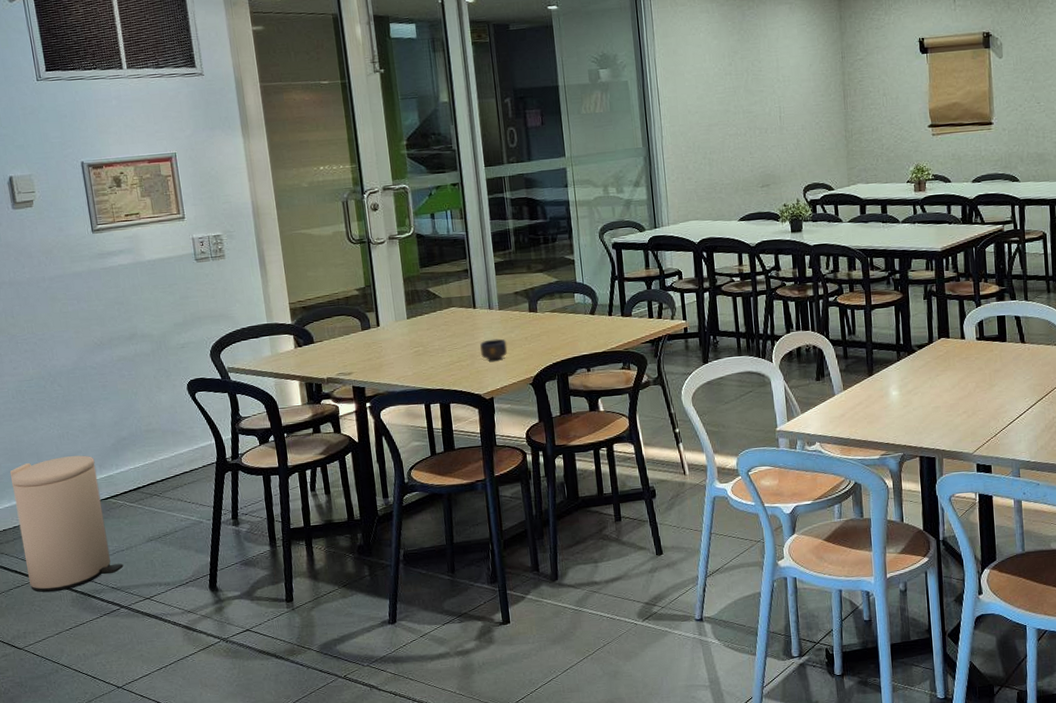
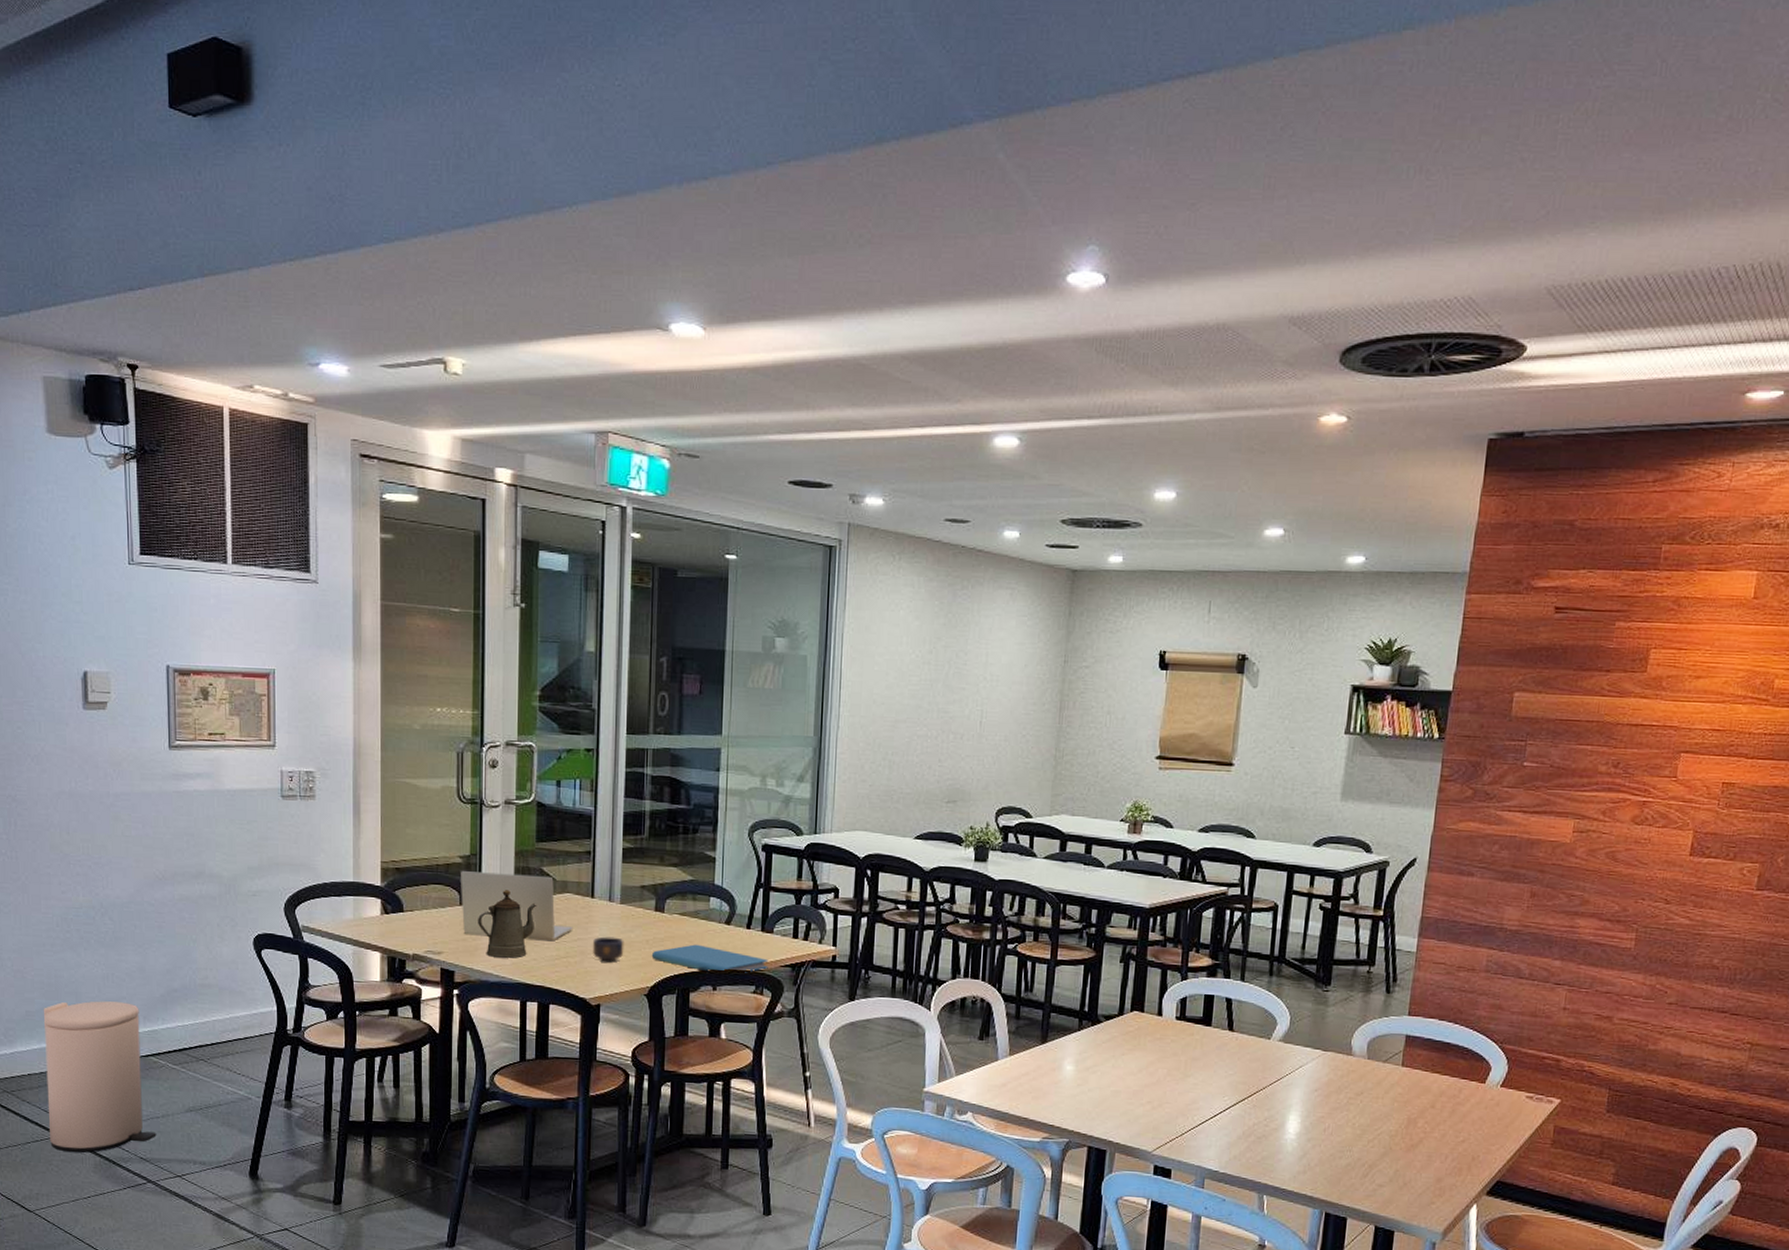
laptop: none [359,295,462,355] -> present [461,871,573,940]
coffee pot: none [378,311,429,371] -> present [477,889,537,958]
book: none [531,335,632,357] -> present [651,944,768,973]

